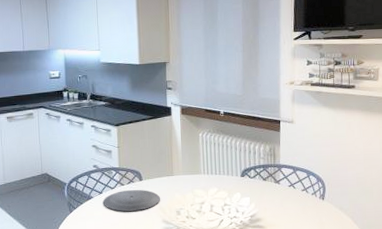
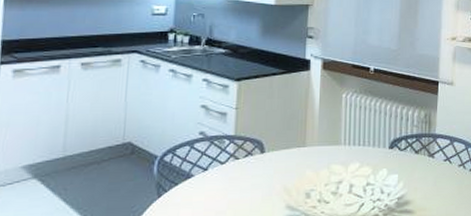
plate: present [103,189,160,211] -> none [207,164,286,195]

